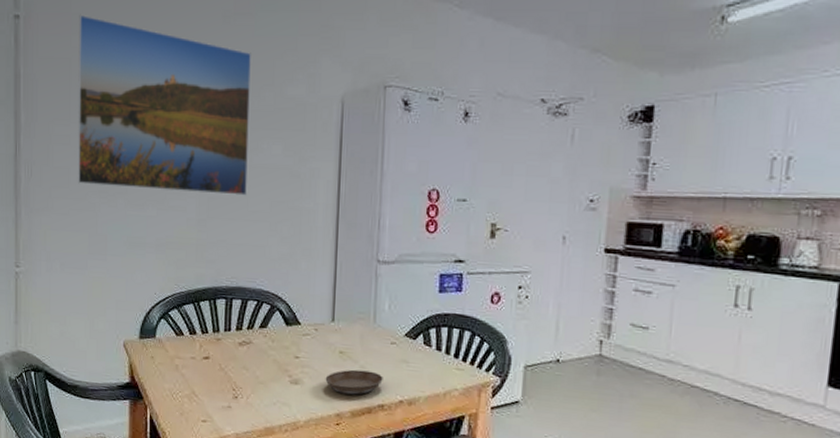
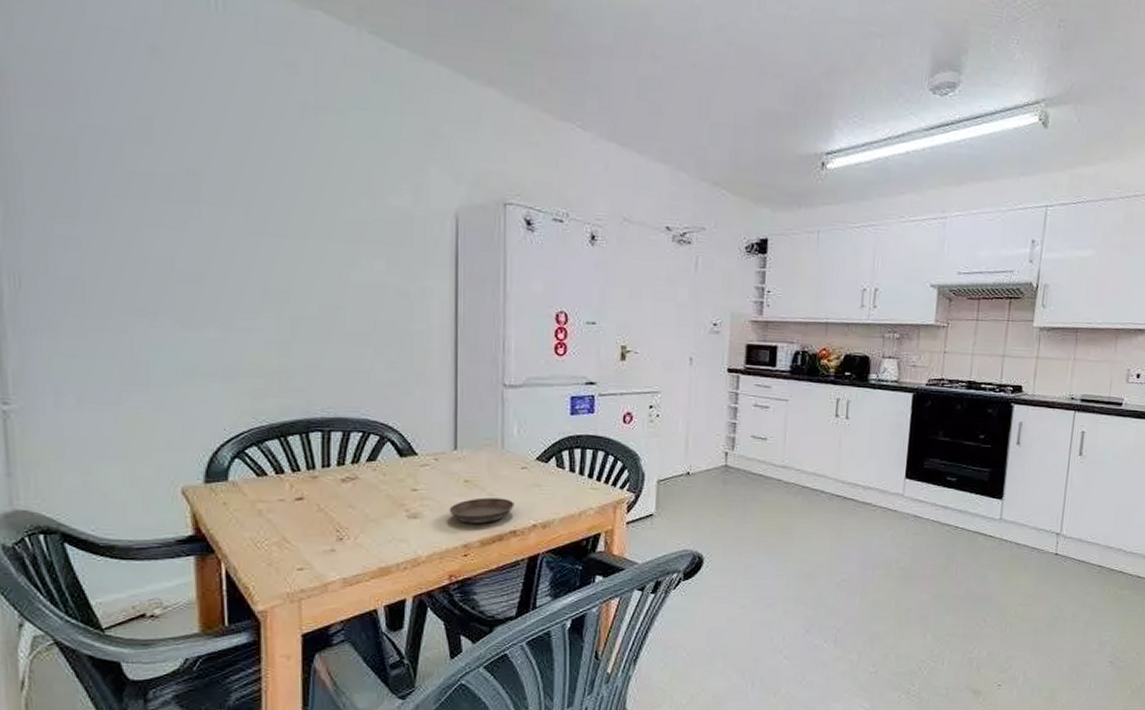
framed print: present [77,14,252,196] -> none [85,84,344,316]

